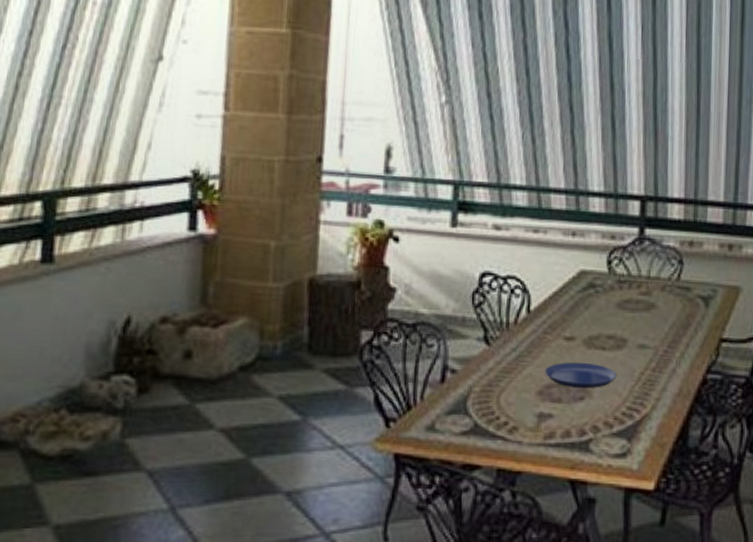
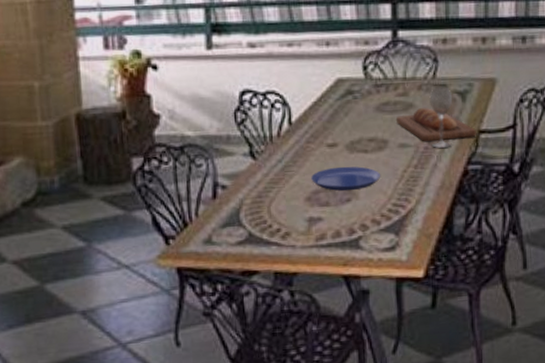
bread loaf: none [636,308,719,345] -> present [395,107,477,141]
wineglass: none [671,289,696,354] -> present [429,87,453,149]

